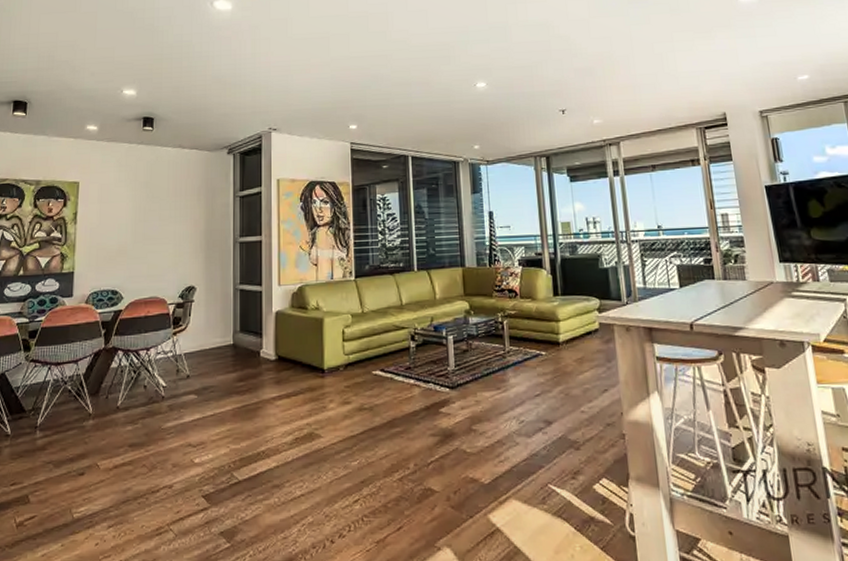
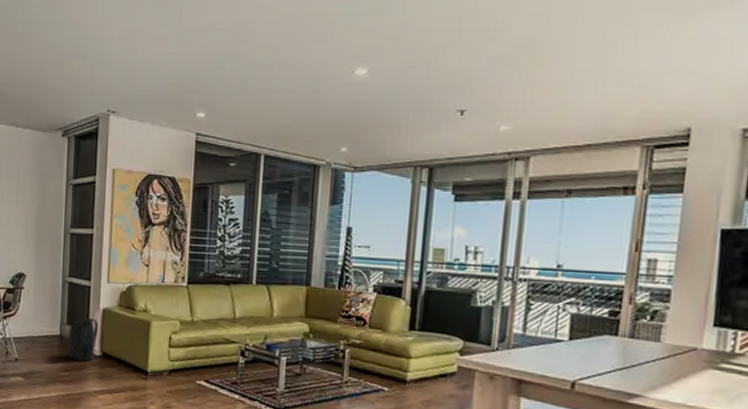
backpack: none [242,321,276,368] -> present [67,316,100,362]

